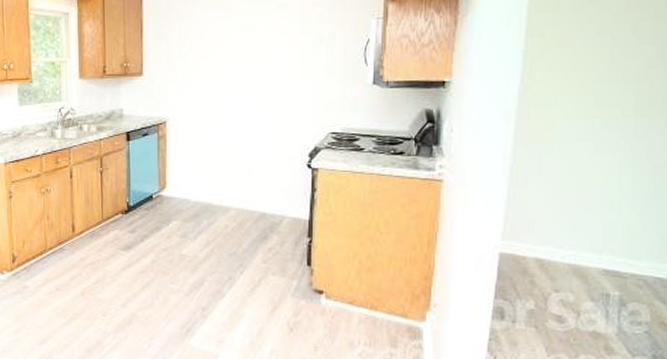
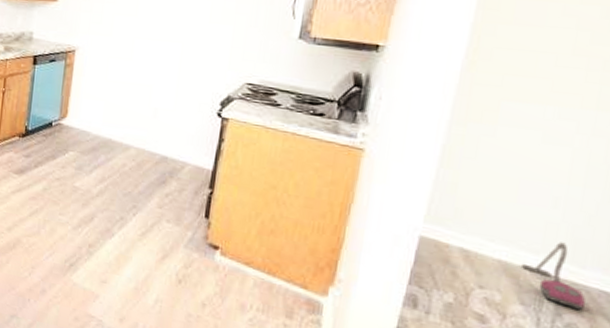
vacuum cleaner: none [587,240,644,298] -> present [520,242,585,311]

